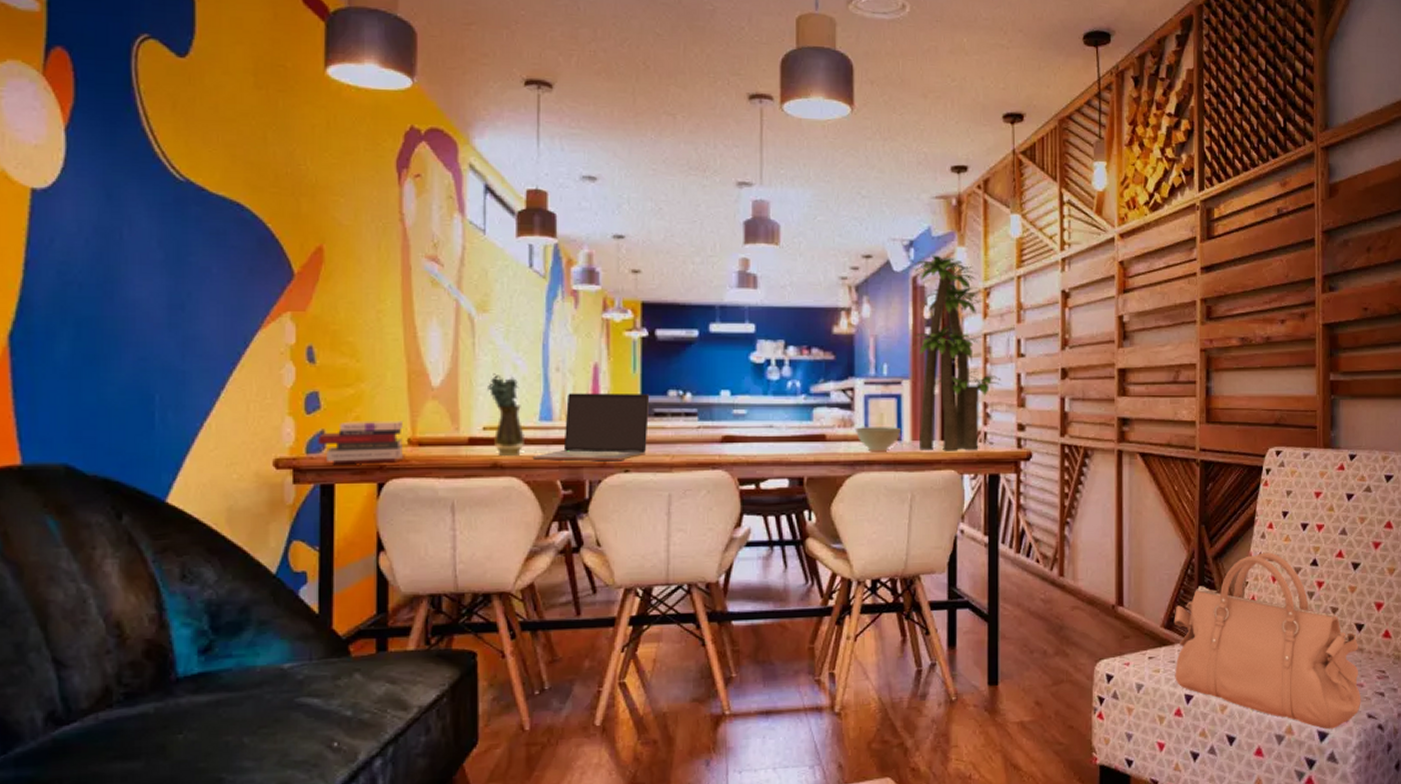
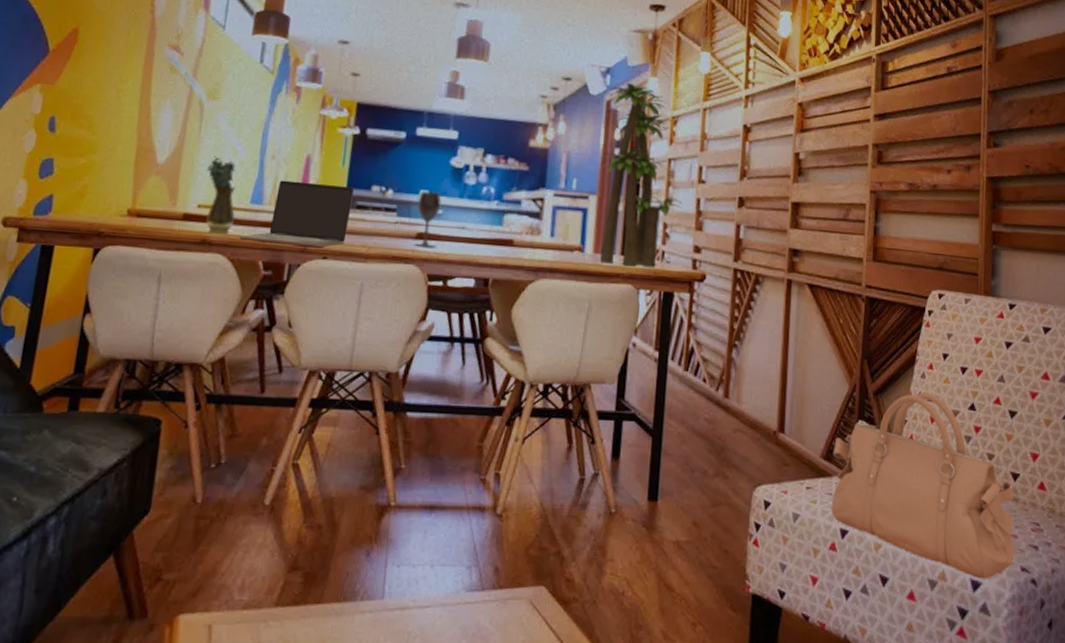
books: present [318,420,404,464] -> none [45,188,126,231]
wine glass: none [718,391,745,451] -> present [414,191,442,249]
bowl: present [855,427,902,454] -> none [541,235,585,263]

